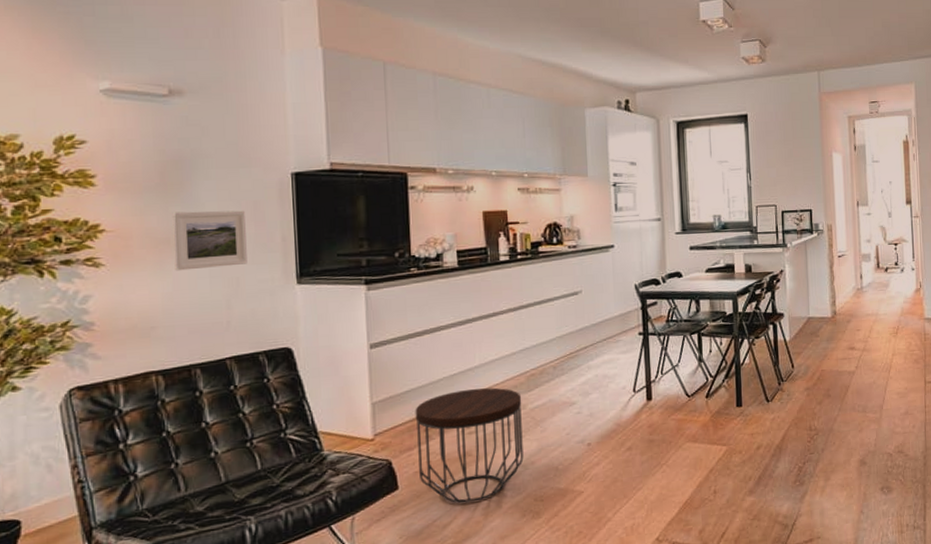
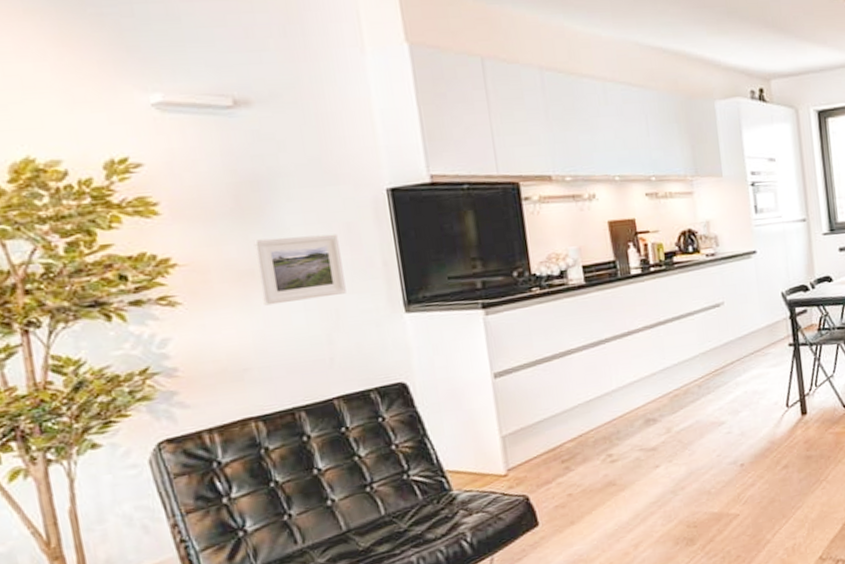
side table: present [415,387,524,503] -> none [550,411,673,536]

